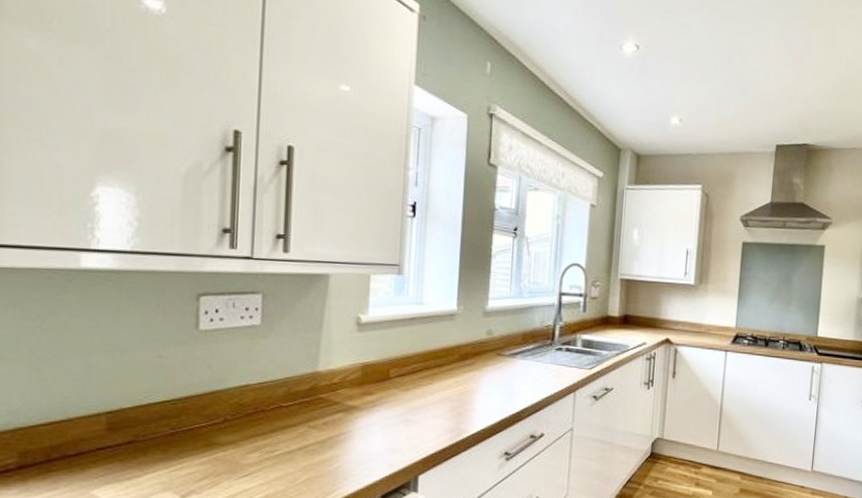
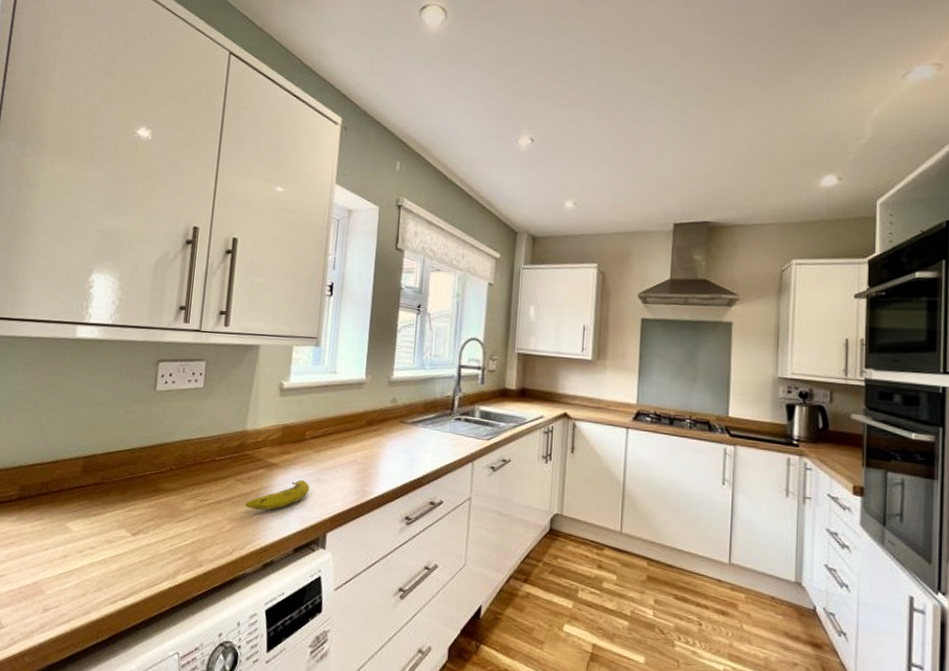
fruit: none [321,422,398,457] -> present [244,480,310,511]

